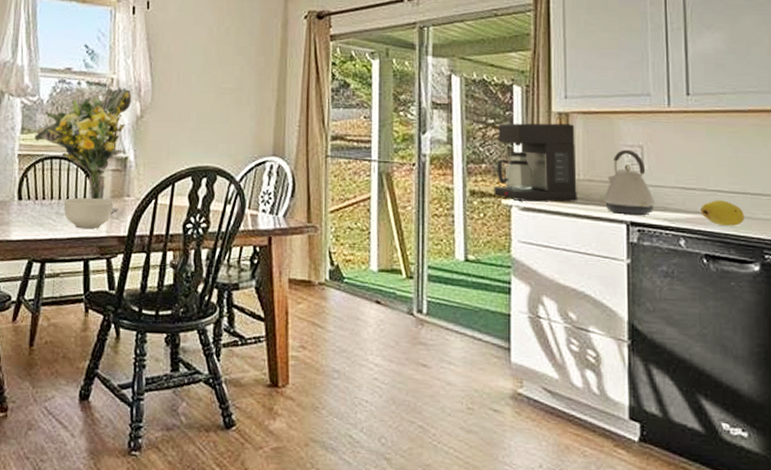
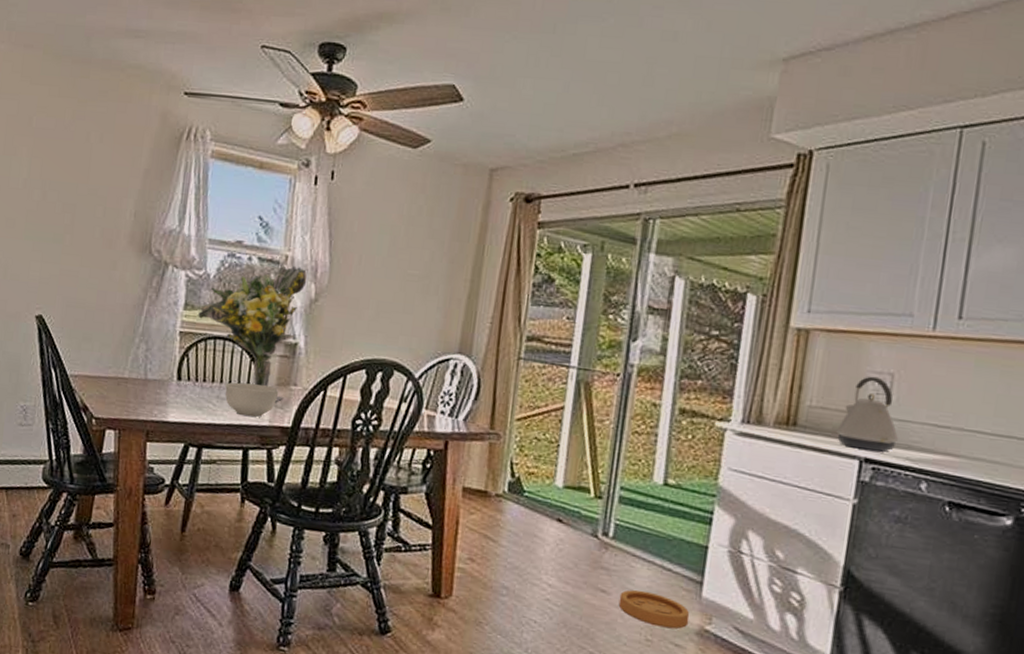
pet bowl: none [439,361,503,395] -> present [618,589,690,629]
coffee maker: present [494,123,577,202] -> none [707,336,815,430]
fruit: present [701,200,744,226] -> none [951,441,1005,473]

